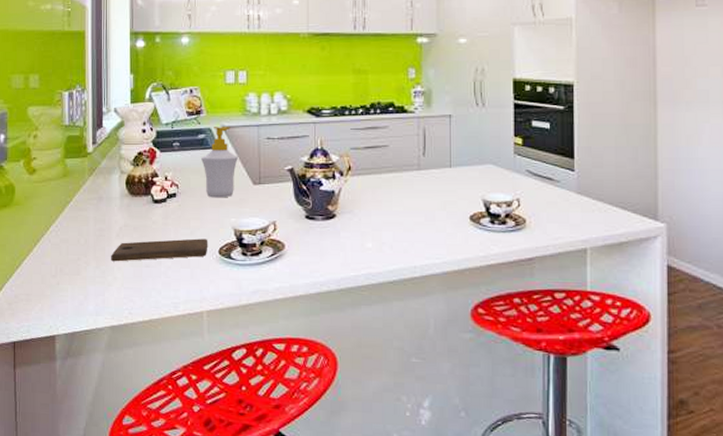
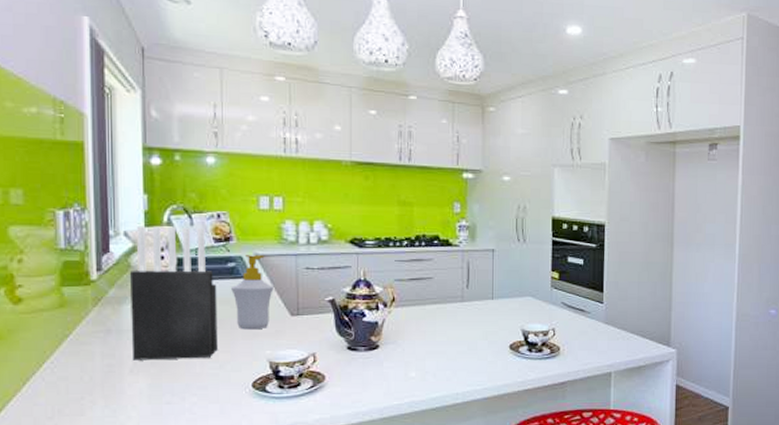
cutting board: present [111,238,207,262] -> none [123,372,239,400]
knife block: none [118,102,189,226] -> present [130,226,218,361]

